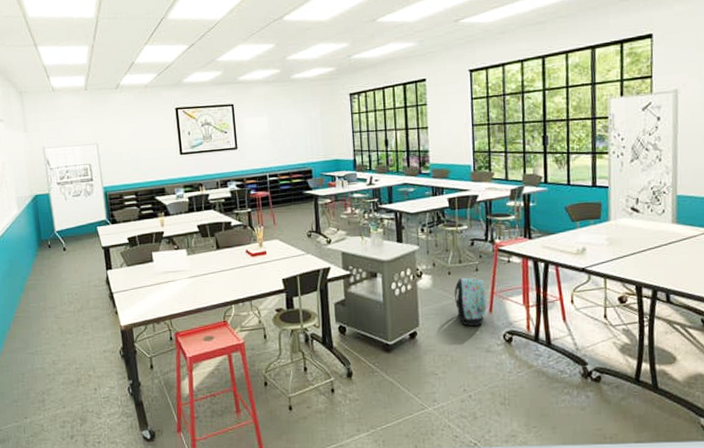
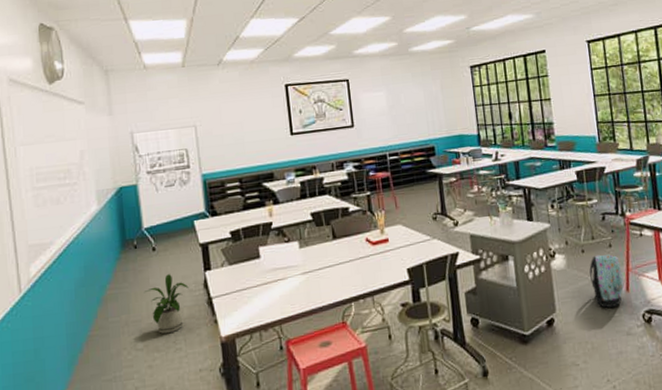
house plant: none [58,271,94,320] -> present [145,274,189,334]

